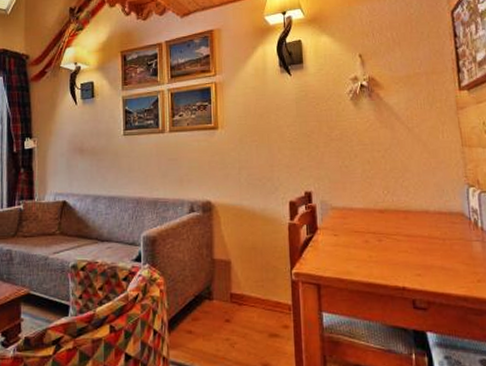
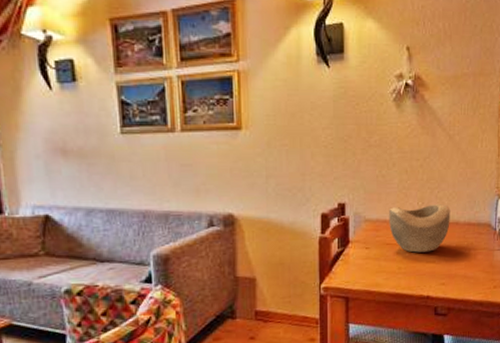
decorative bowl: none [355,193,419,241] -> present [389,204,451,253]

